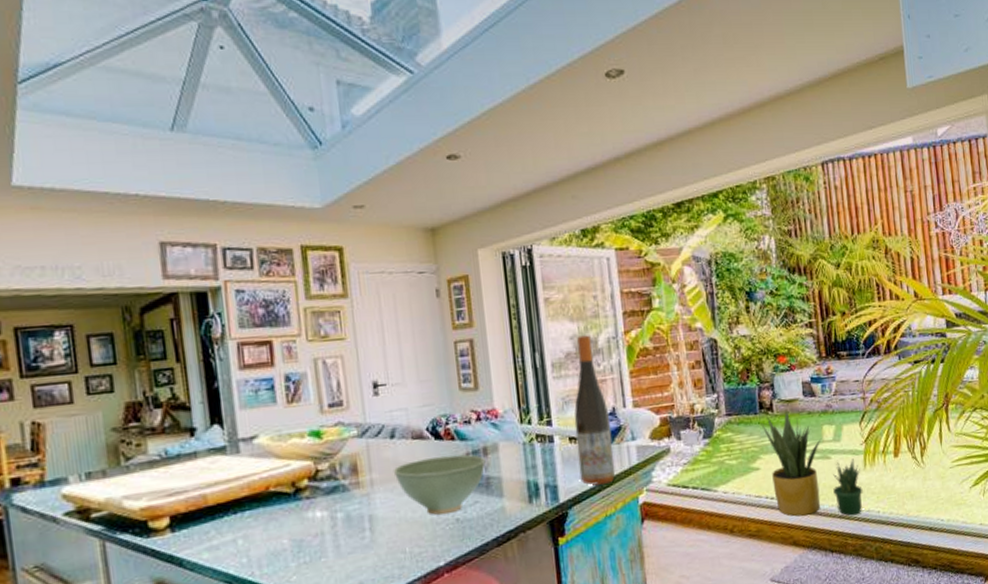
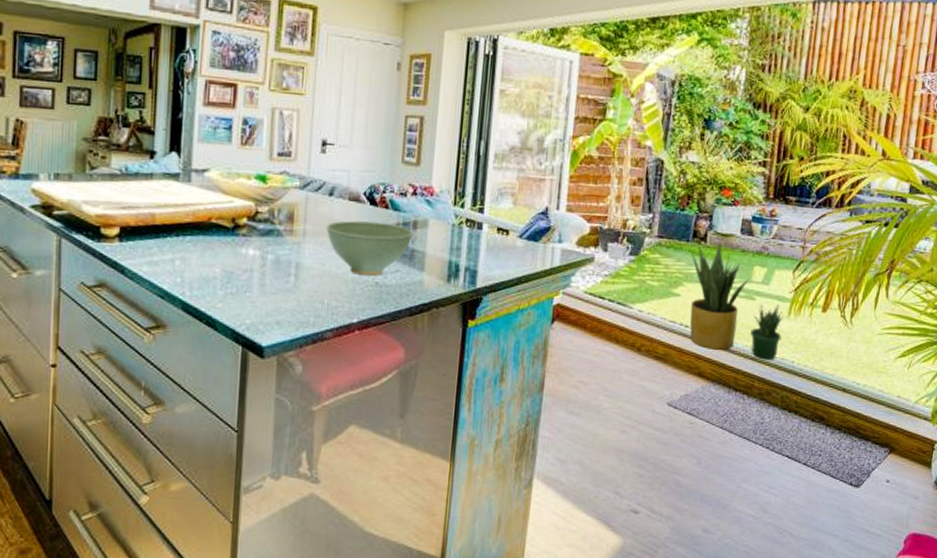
wine bottle: present [574,335,615,486] -> none [500,132,542,279]

